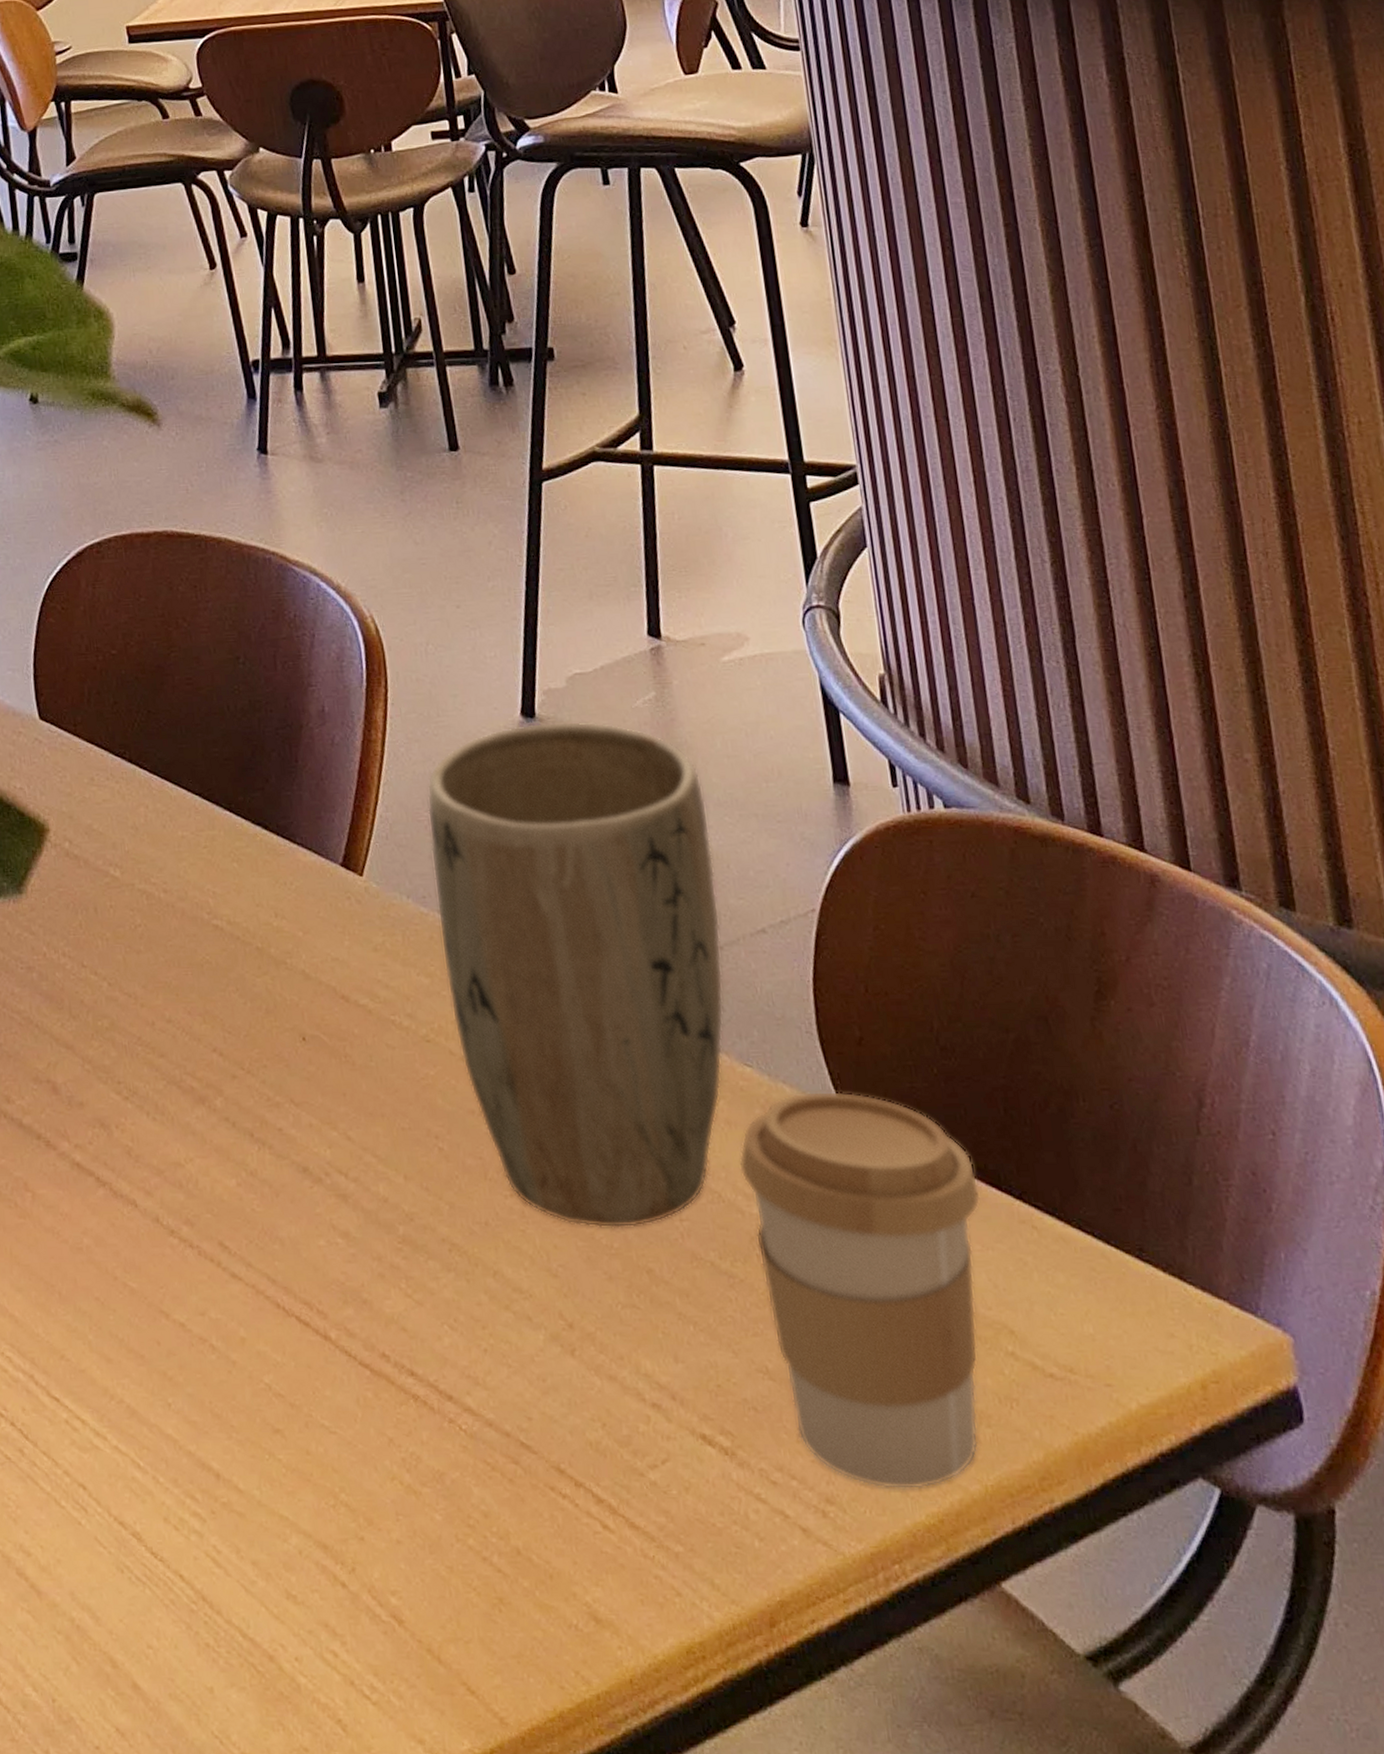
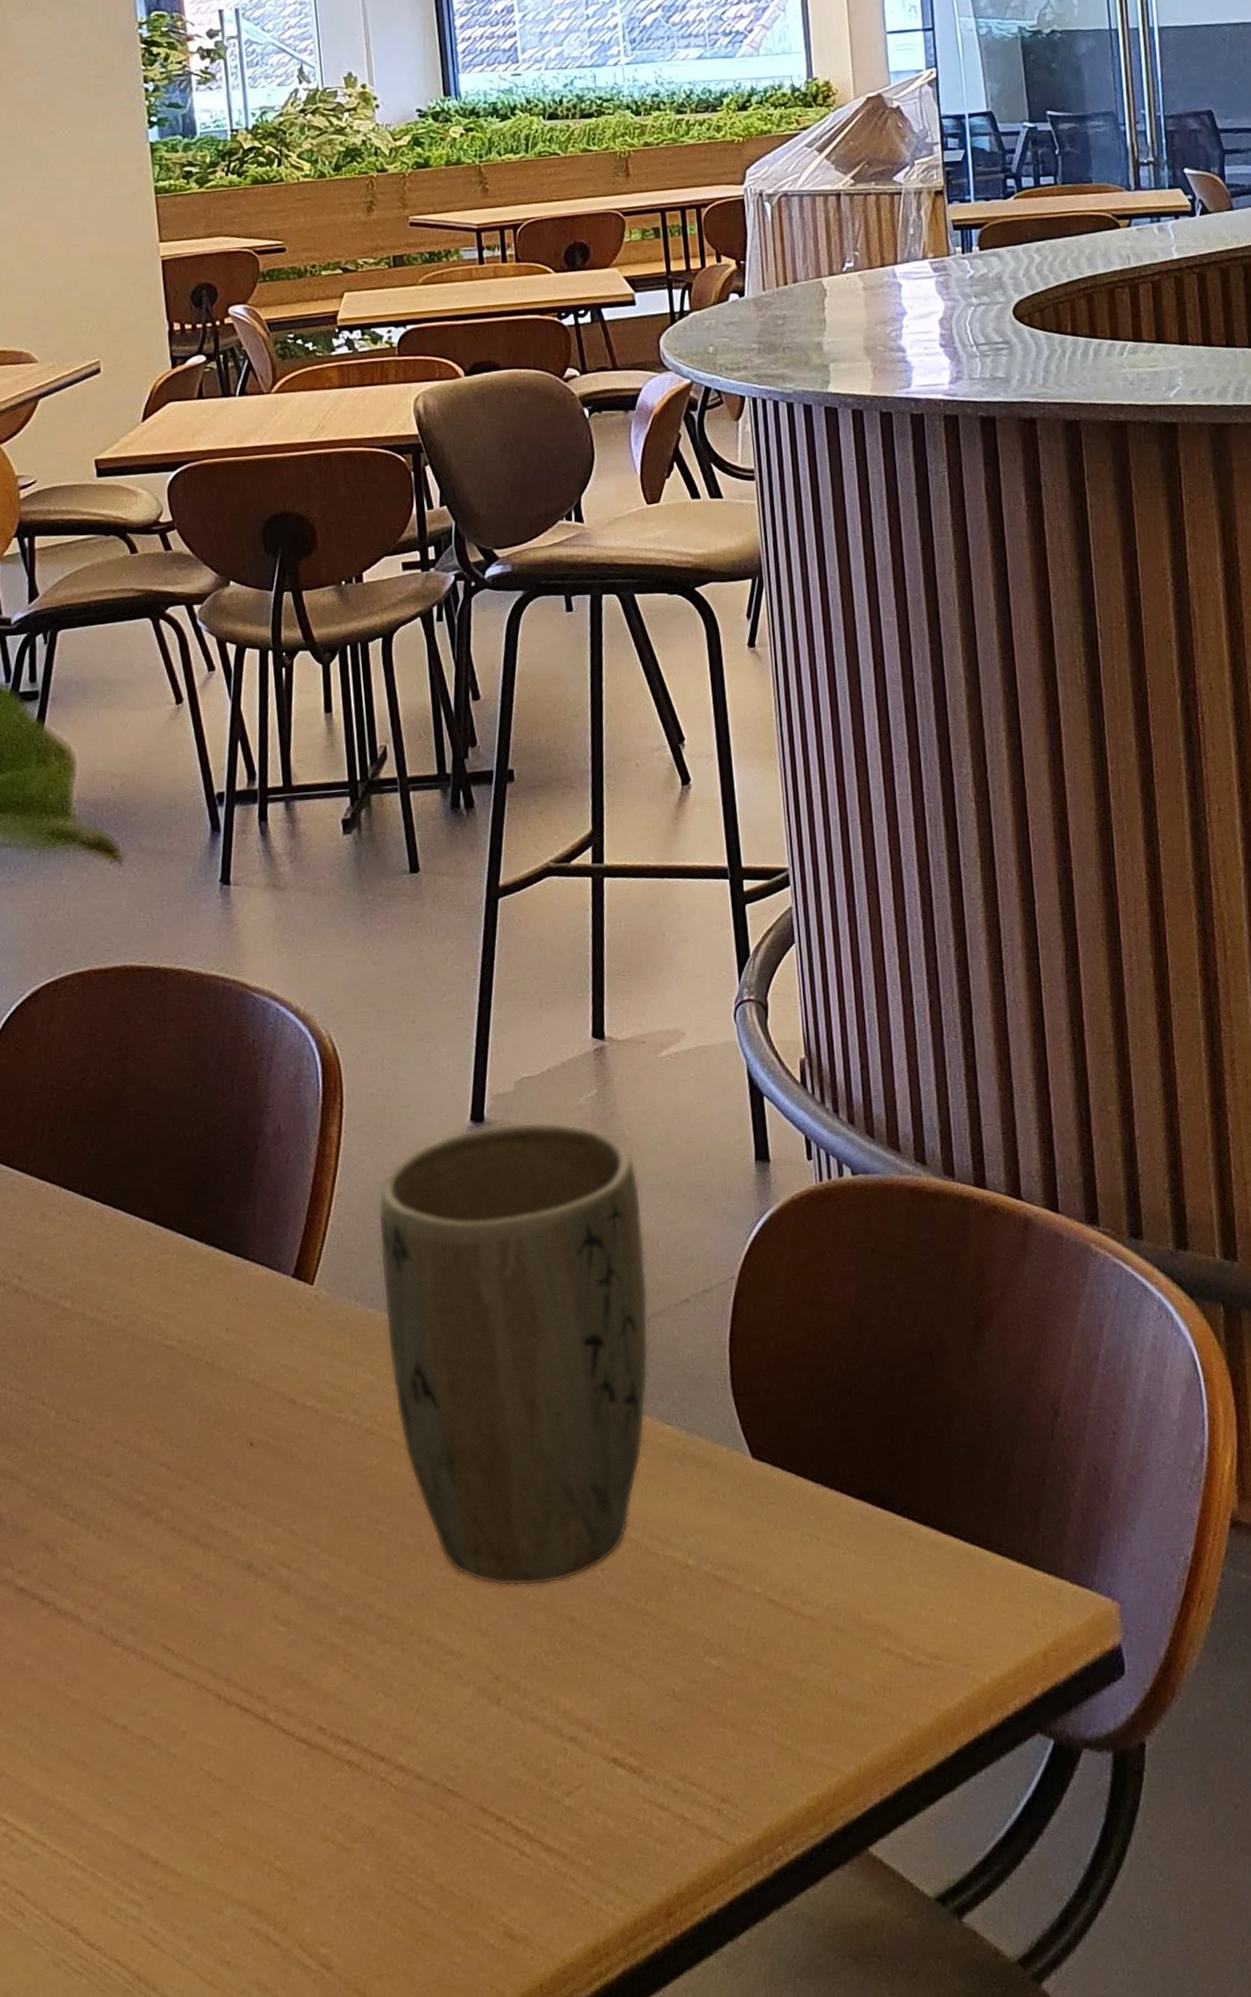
coffee cup: present [739,1091,981,1490] -> none [656,1437,867,1782]

